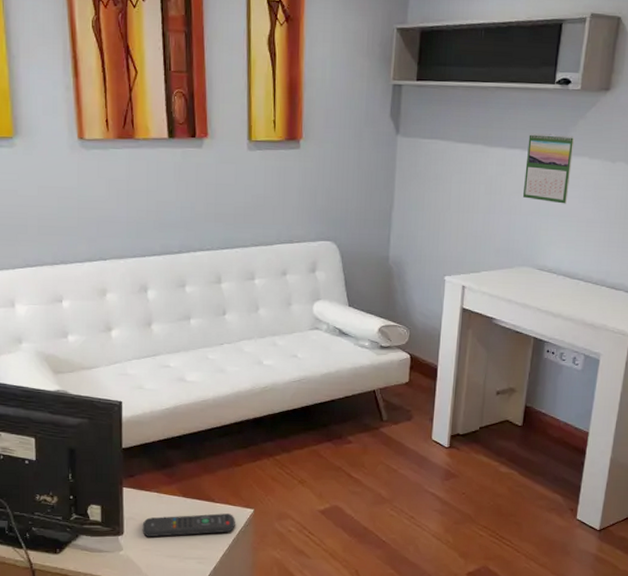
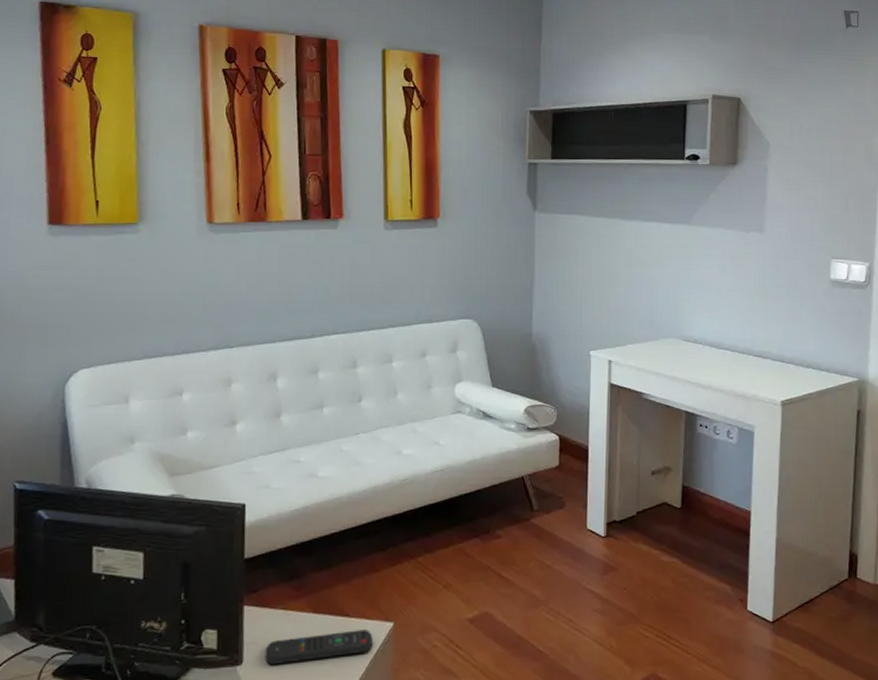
calendar: present [522,133,575,204] -> none [662,205,708,274]

